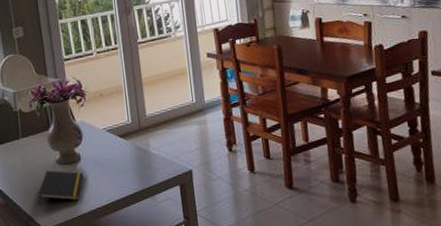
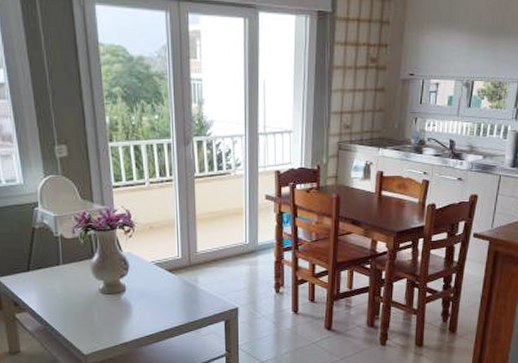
notepad: present [37,170,84,206] -> none [78,298,128,333]

